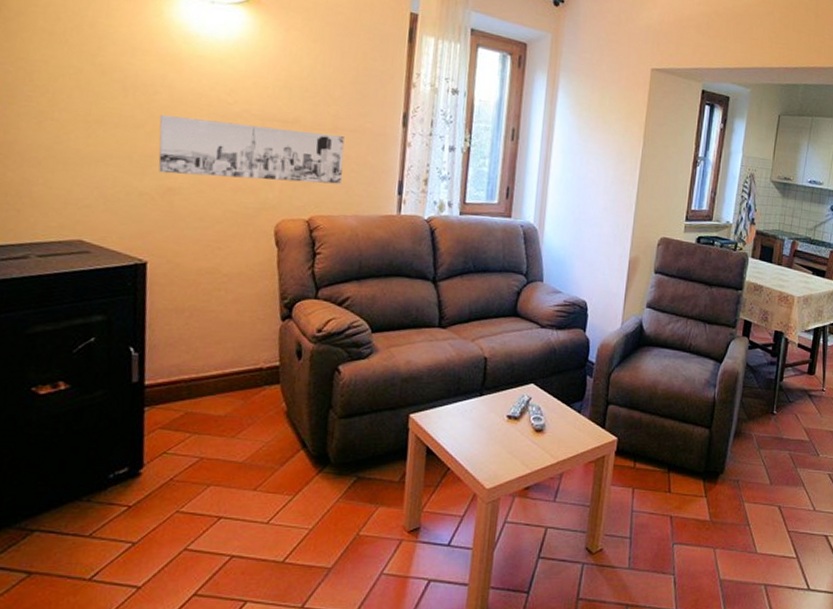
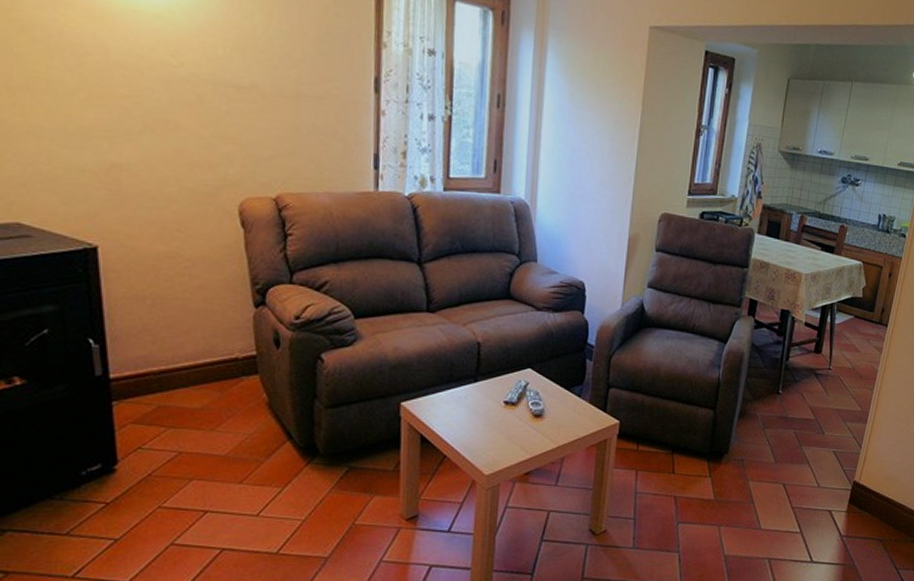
wall art: present [158,115,344,185] -> none [94,80,311,158]

